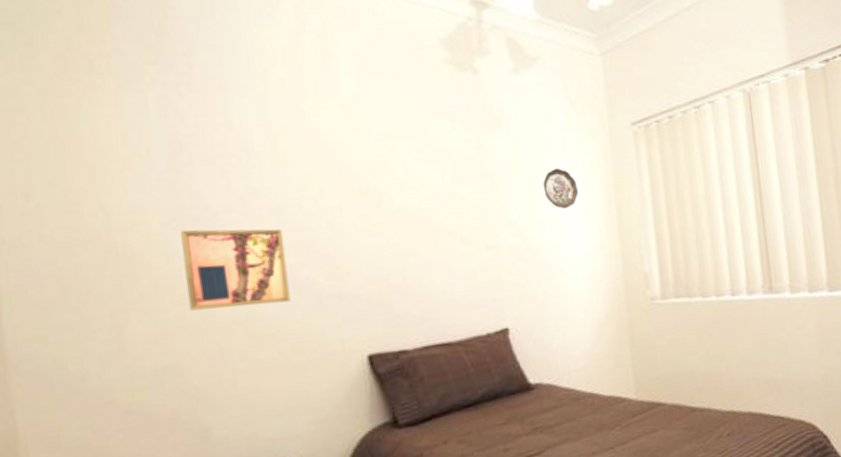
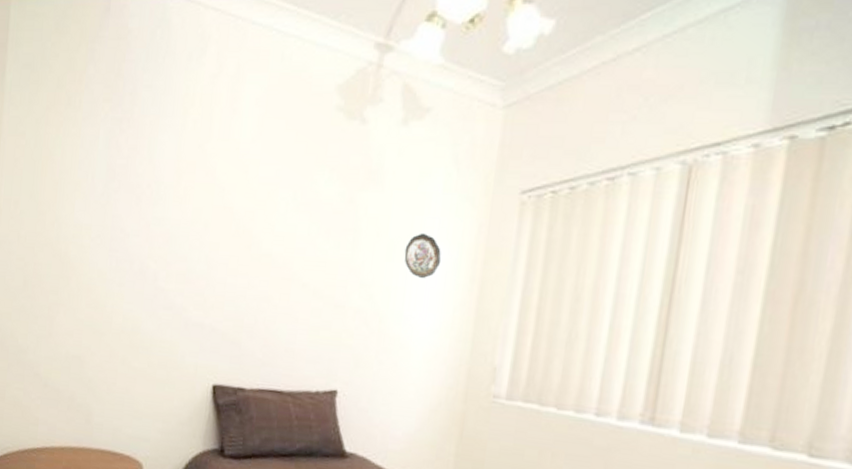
wall art: present [181,229,291,311] -> none [96,246,171,322]

